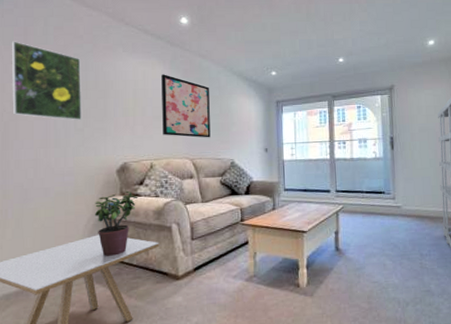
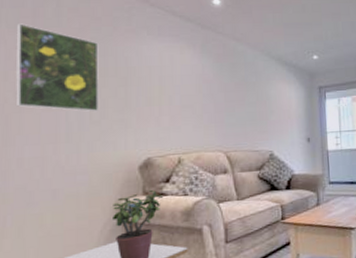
wall art: present [161,74,211,138] -> none [191,59,247,129]

